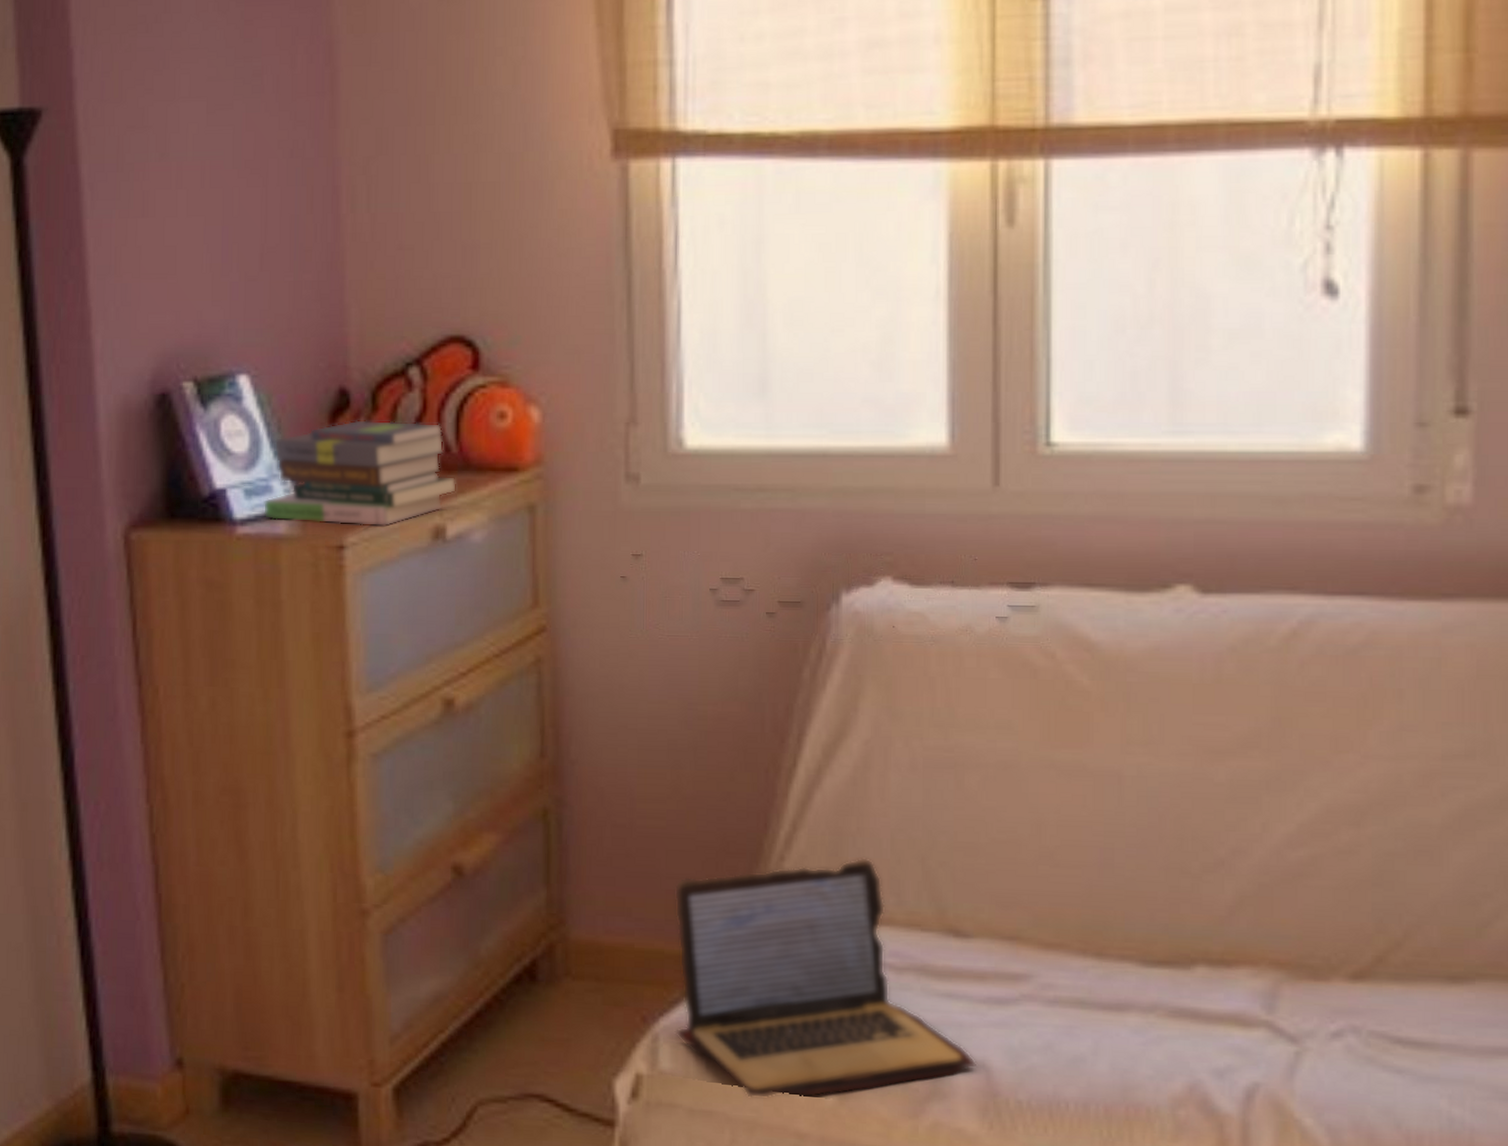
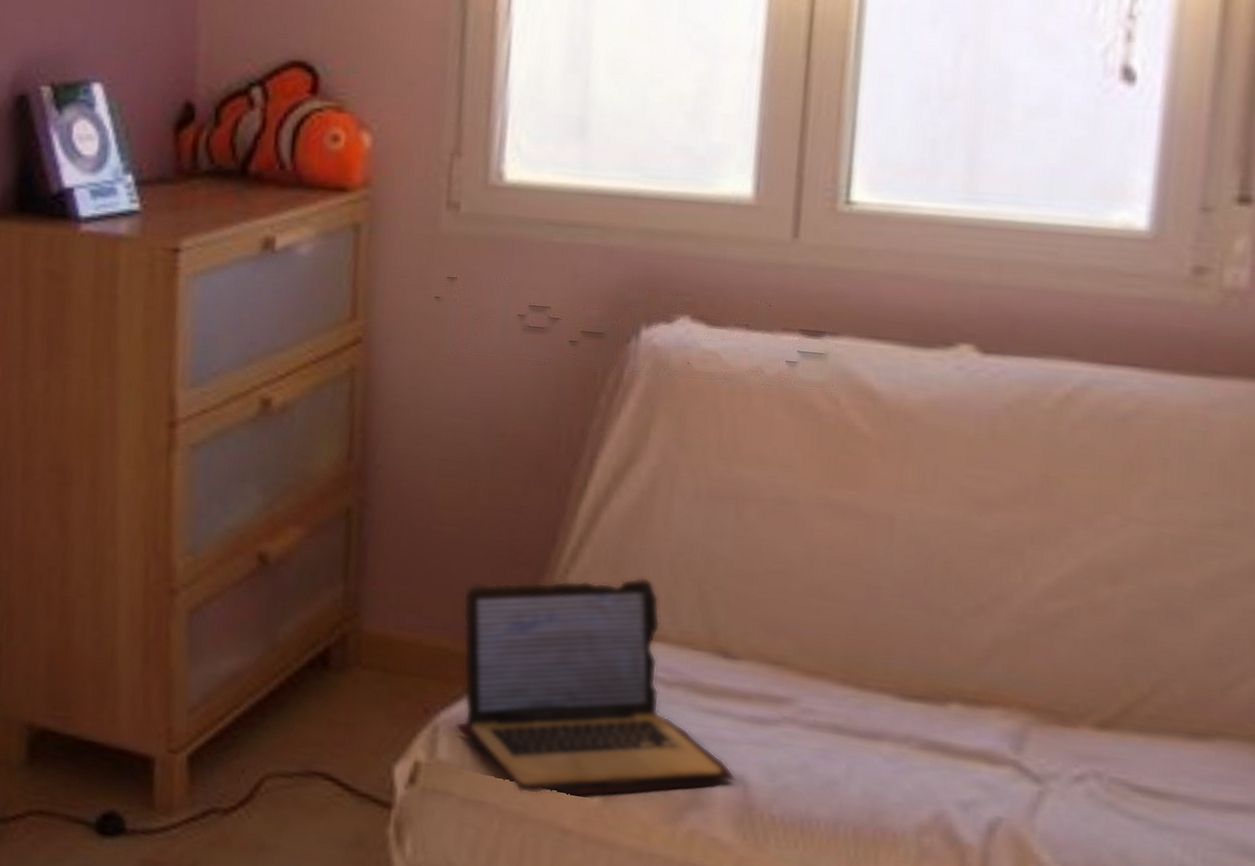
books: present [263,419,456,527] -> none [106,132,288,234]

